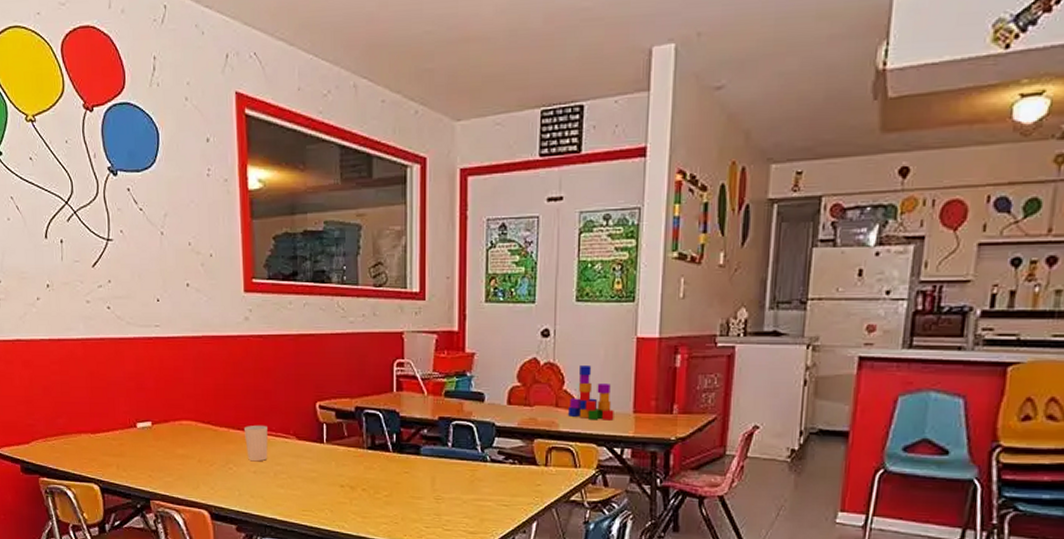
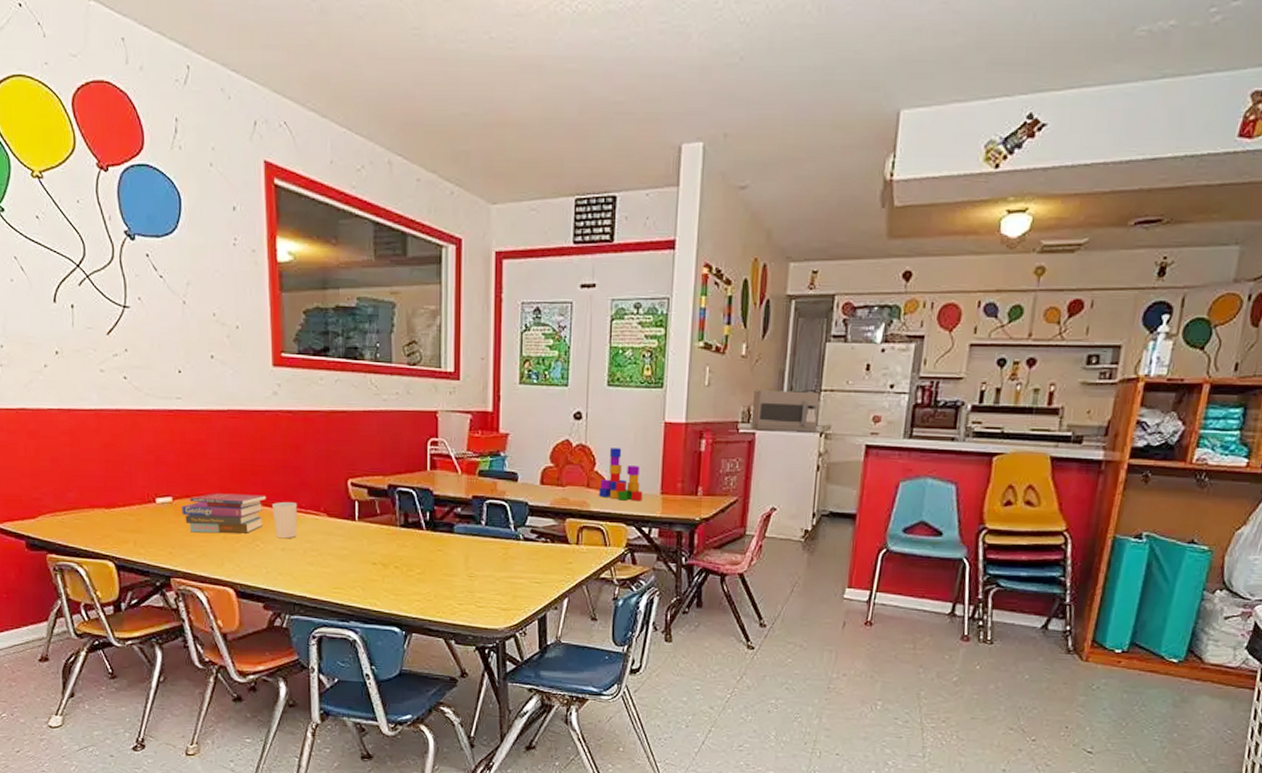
books: none [160,417,238,457] -> present [182,493,266,534]
microwave: none [730,301,806,345] -> present [750,390,820,433]

